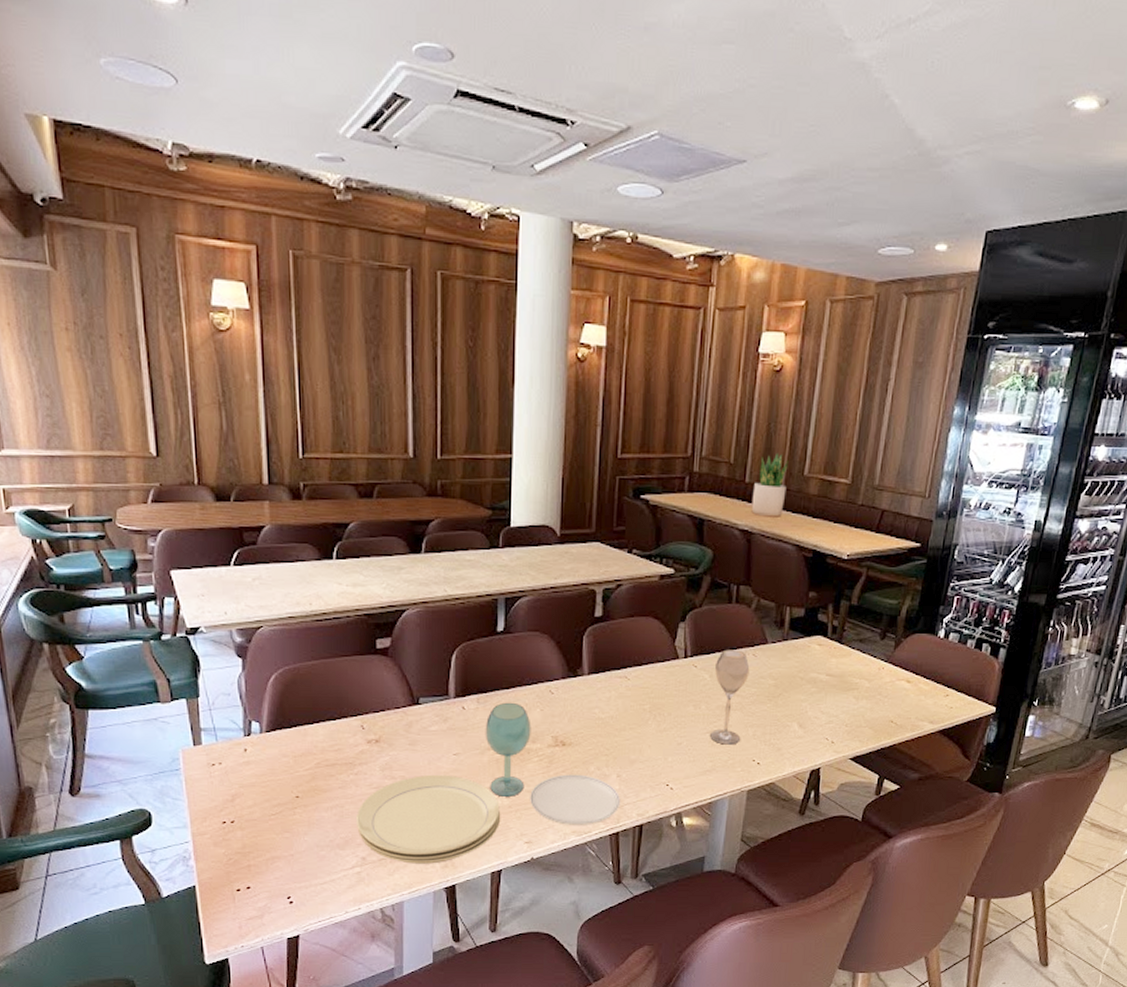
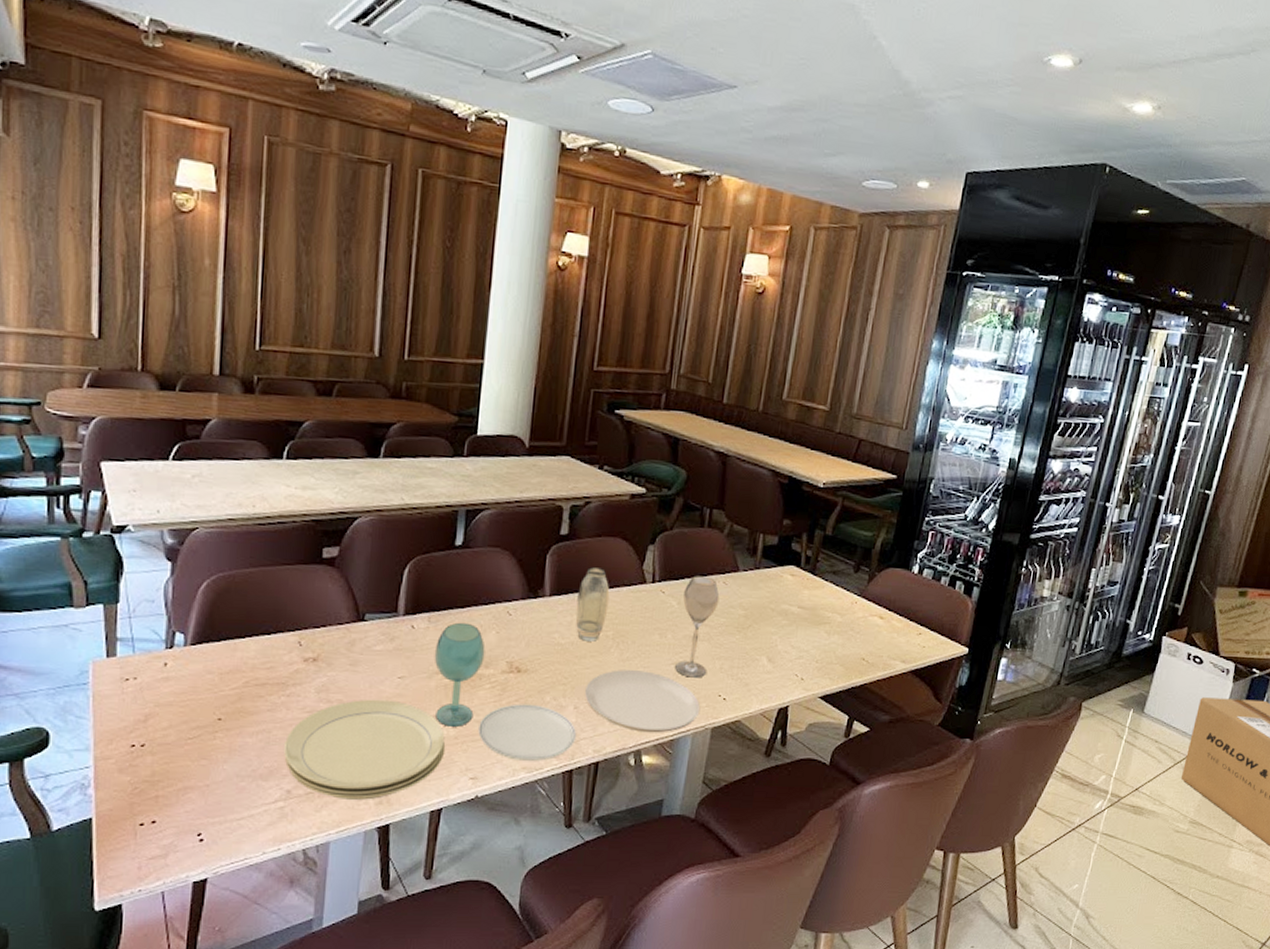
vase: none [613,646,645,715] -> present [575,567,610,642]
plate: none [626,740,736,797] -> present [585,670,701,733]
planter: present [751,454,789,517] -> none [727,376,767,441]

